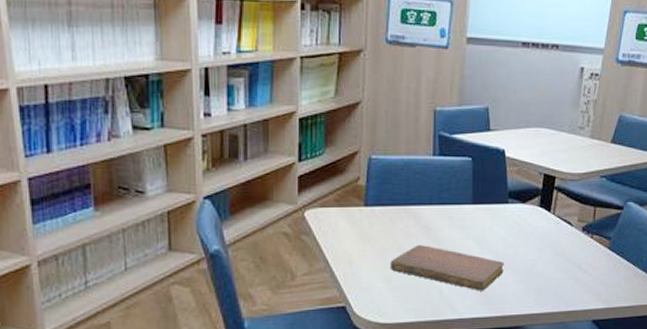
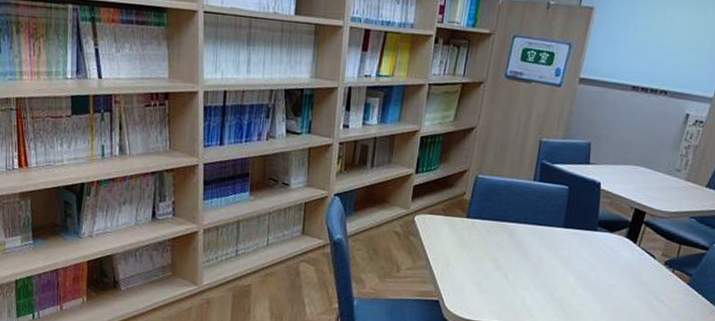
notebook: present [390,244,505,291] -> none [481,256,586,306]

